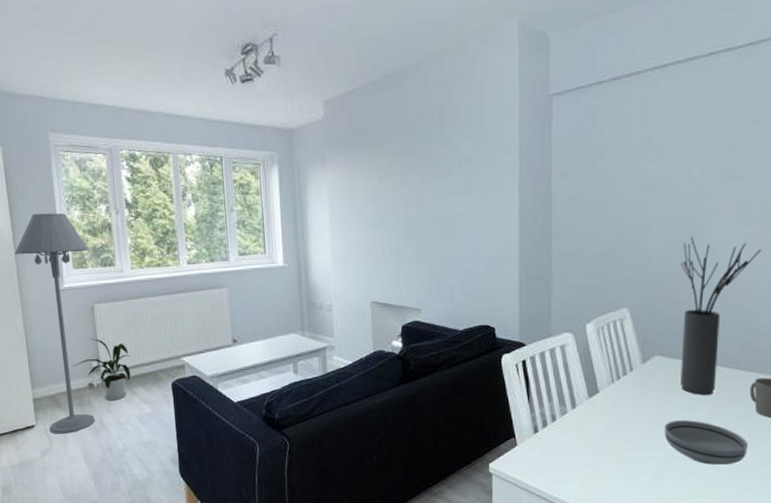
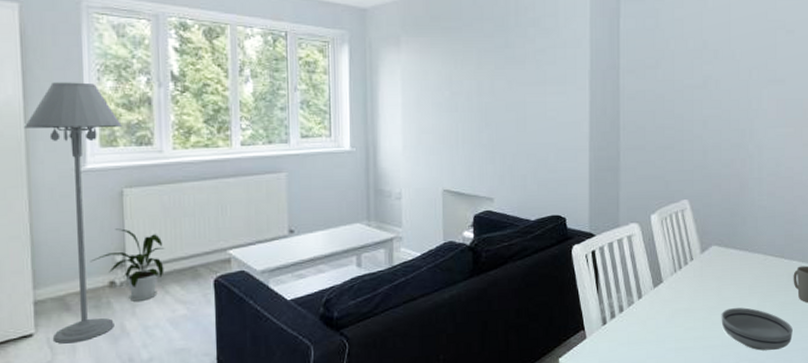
vase: present [680,237,762,395] -> none [733,134,799,283]

